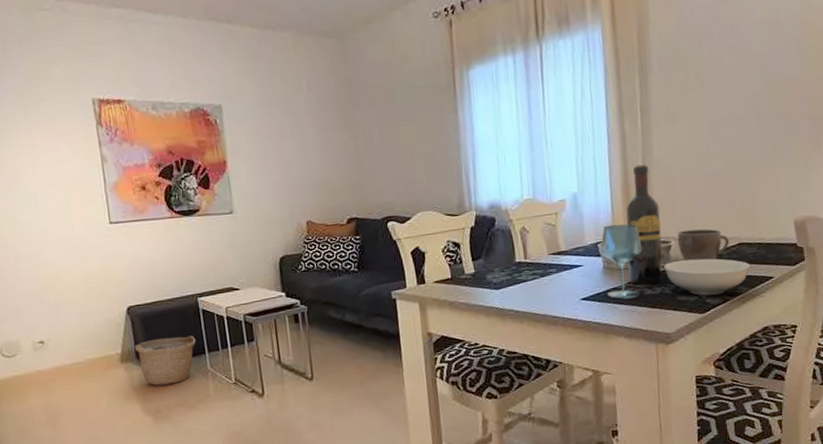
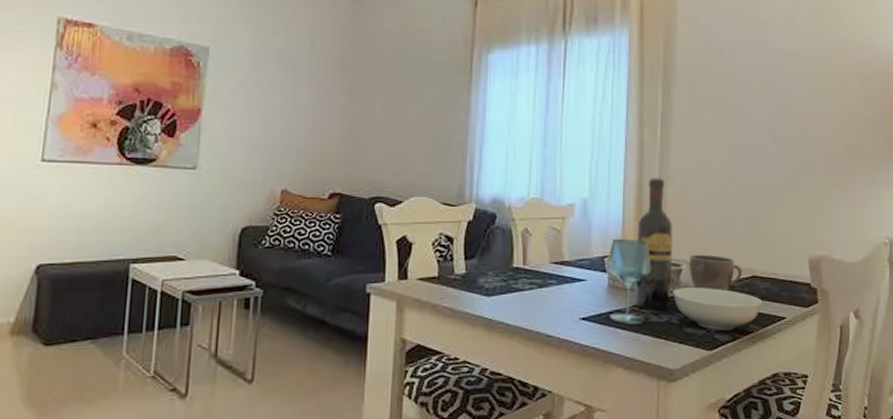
basket: present [135,335,196,386] -> none [34,309,116,370]

